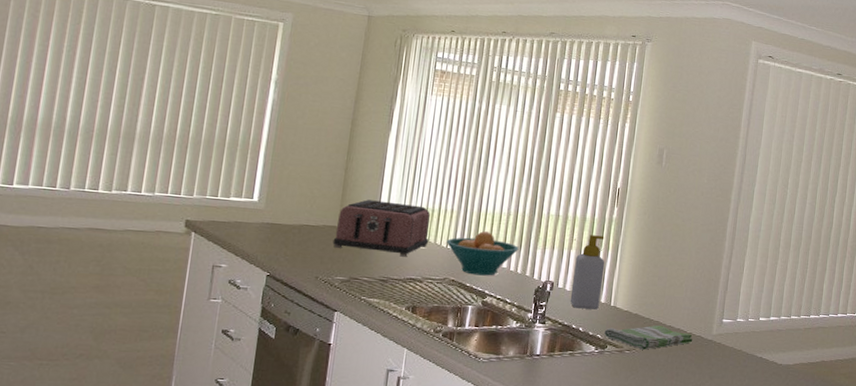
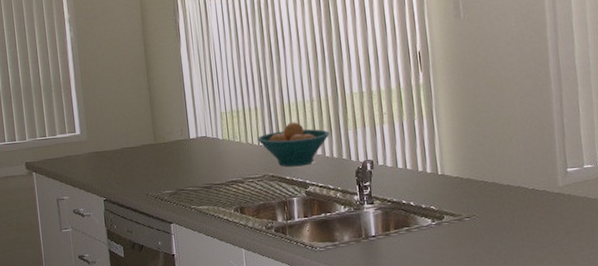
toaster: present [332,199,430,257] -> none [153,109,241,164]
soap bottle: present [570,235,605,310] -> none [390,104,426,183]
dish towel: present [604,325,692,350] -> none [437,186,537,215]

